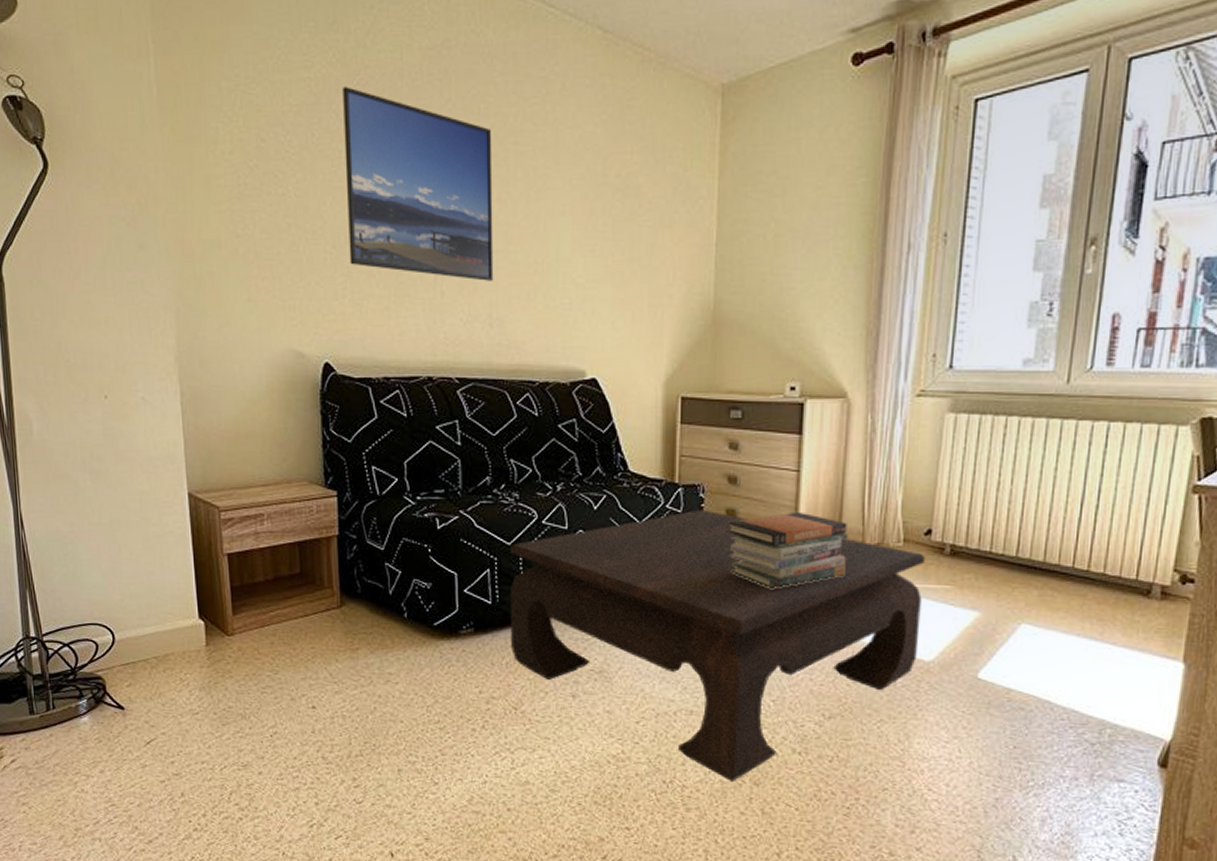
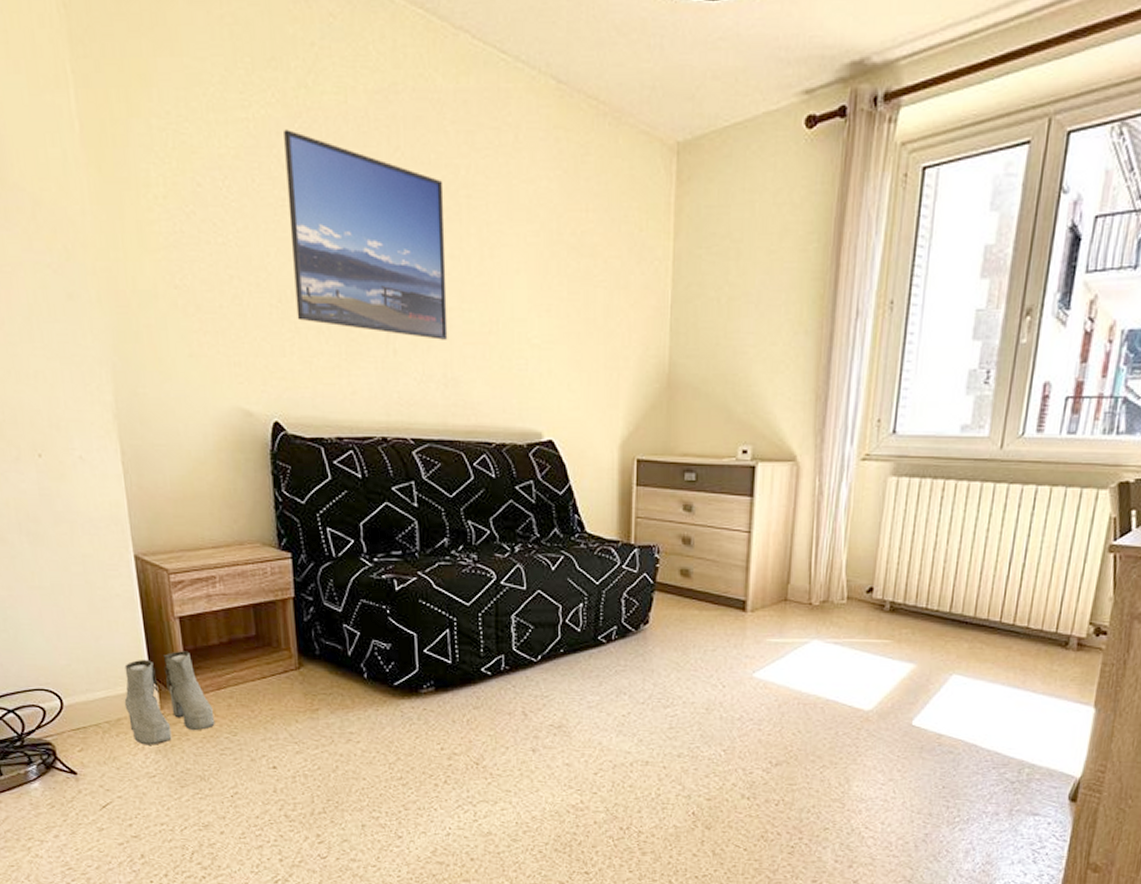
boots: none [172,587,258,682] -> present [124,651,215,745]
coffee table: present [510,509,925,781] -> none [469,569,867,826]
book stack: present [726,511,848,588] -> none [680,571,796,645]

